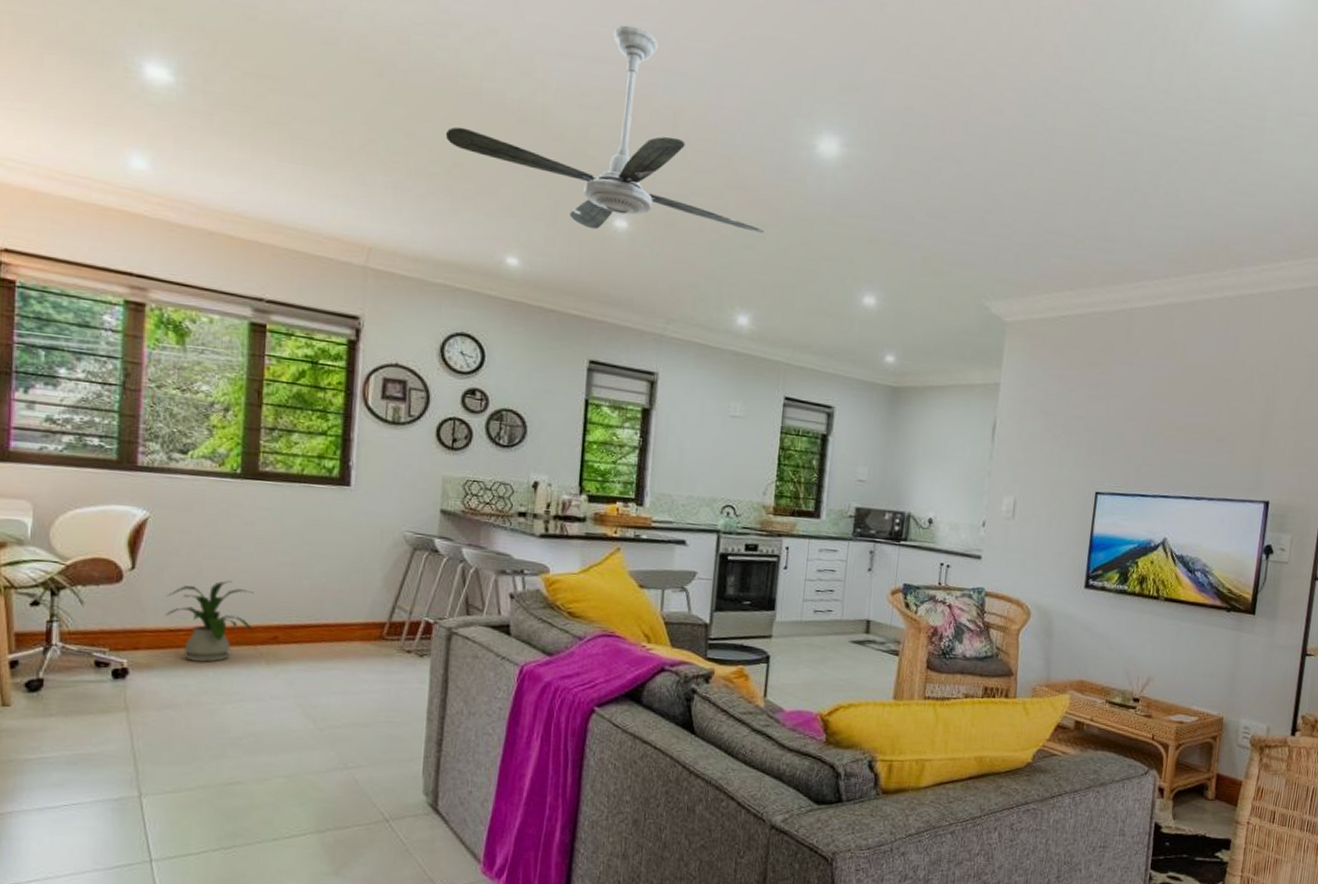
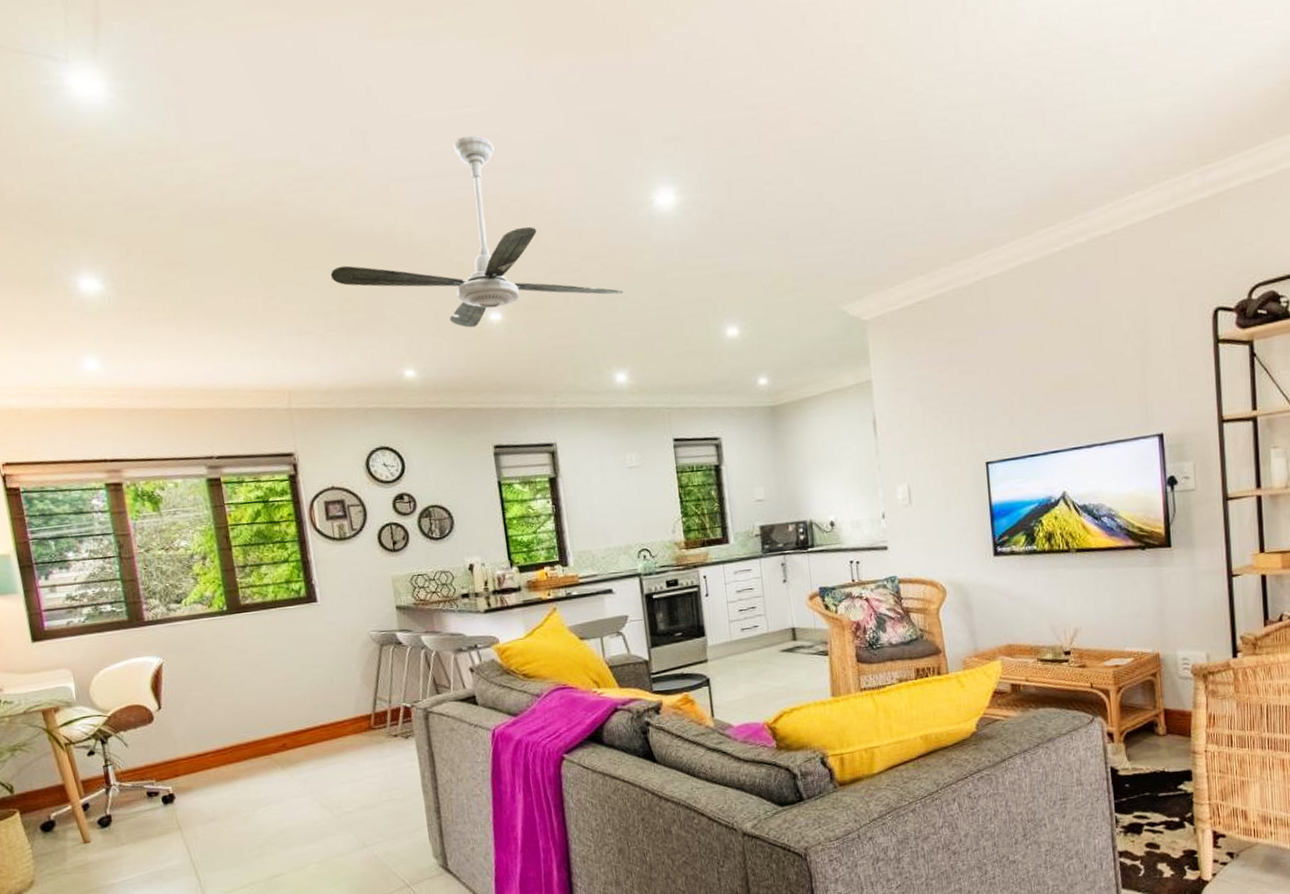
house plant: present [165,581,254,663] -> none [190,703,266,779]

